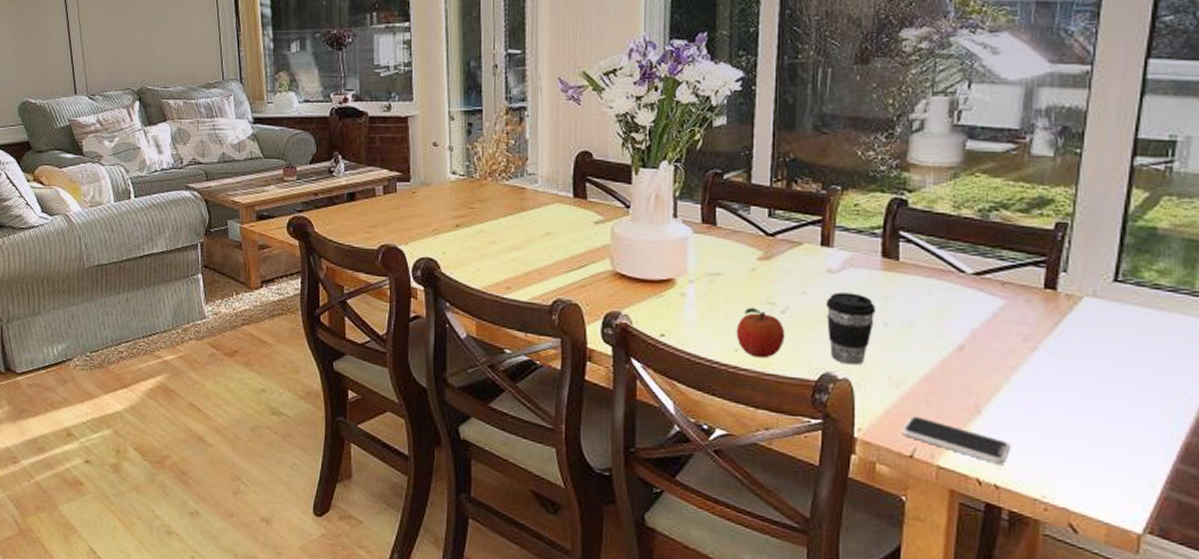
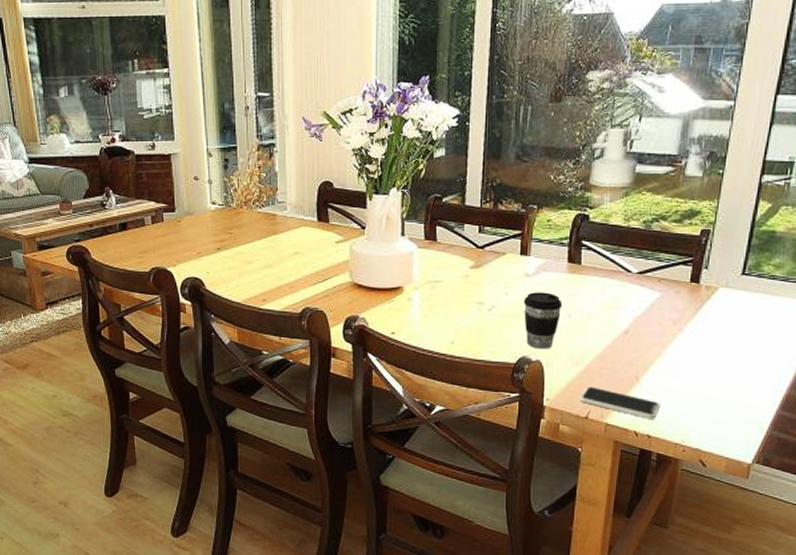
fruit: present [736,307,785,358] -> none [452,307,491,348]

